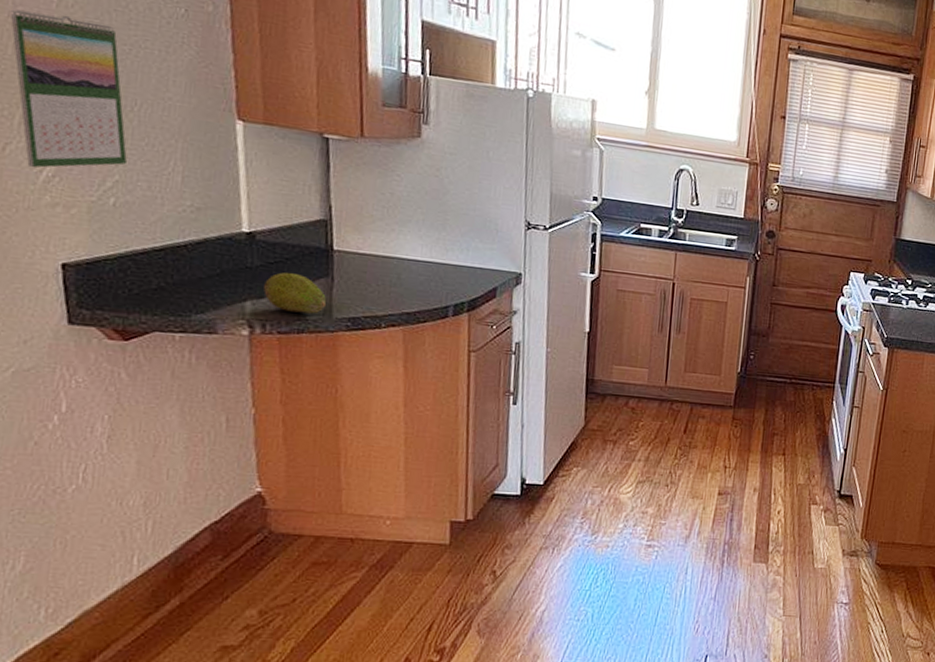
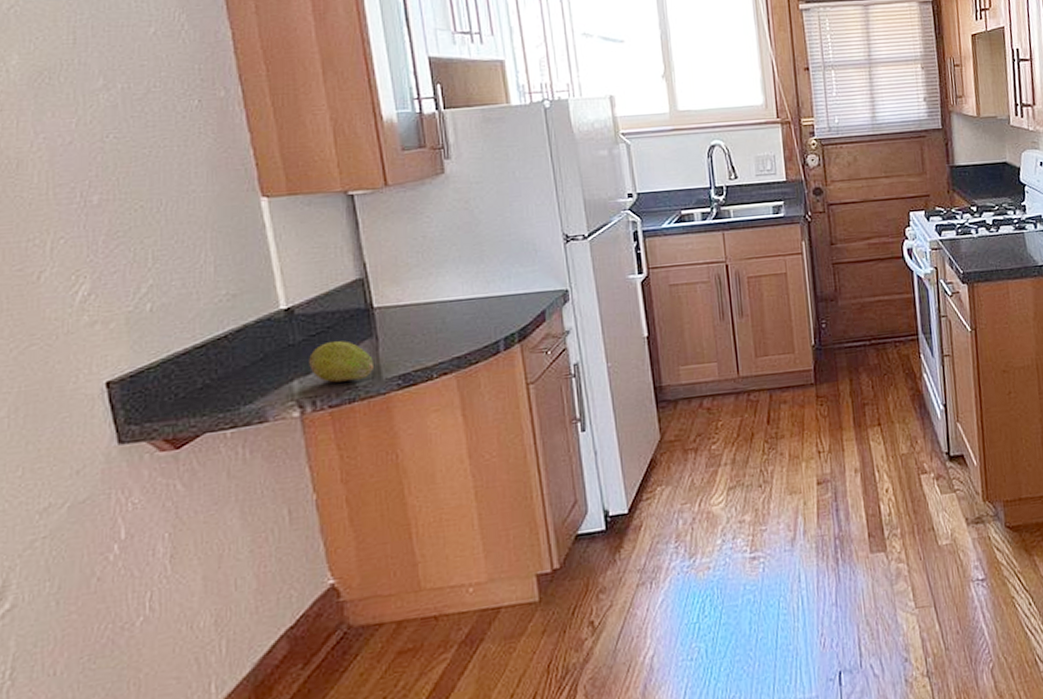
calendar: present [11,9,127,168] -> none [34,132,158,291]

